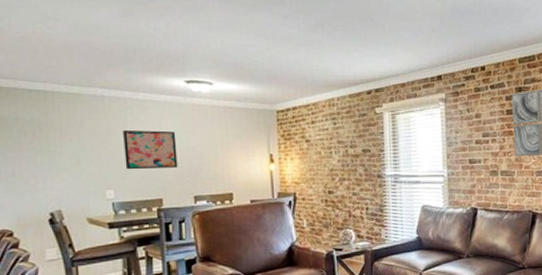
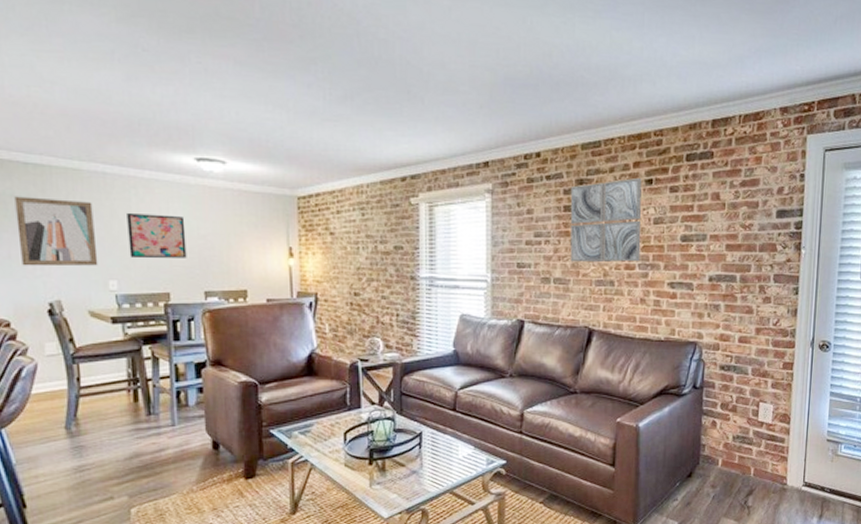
wall art: none [19,119,97,181] -> present [14,196,98,267]

